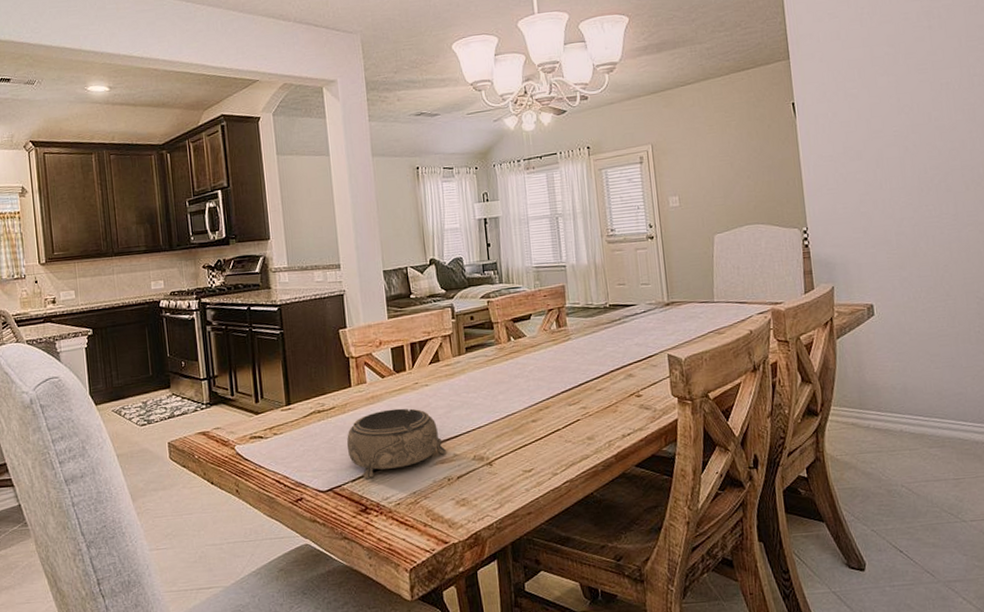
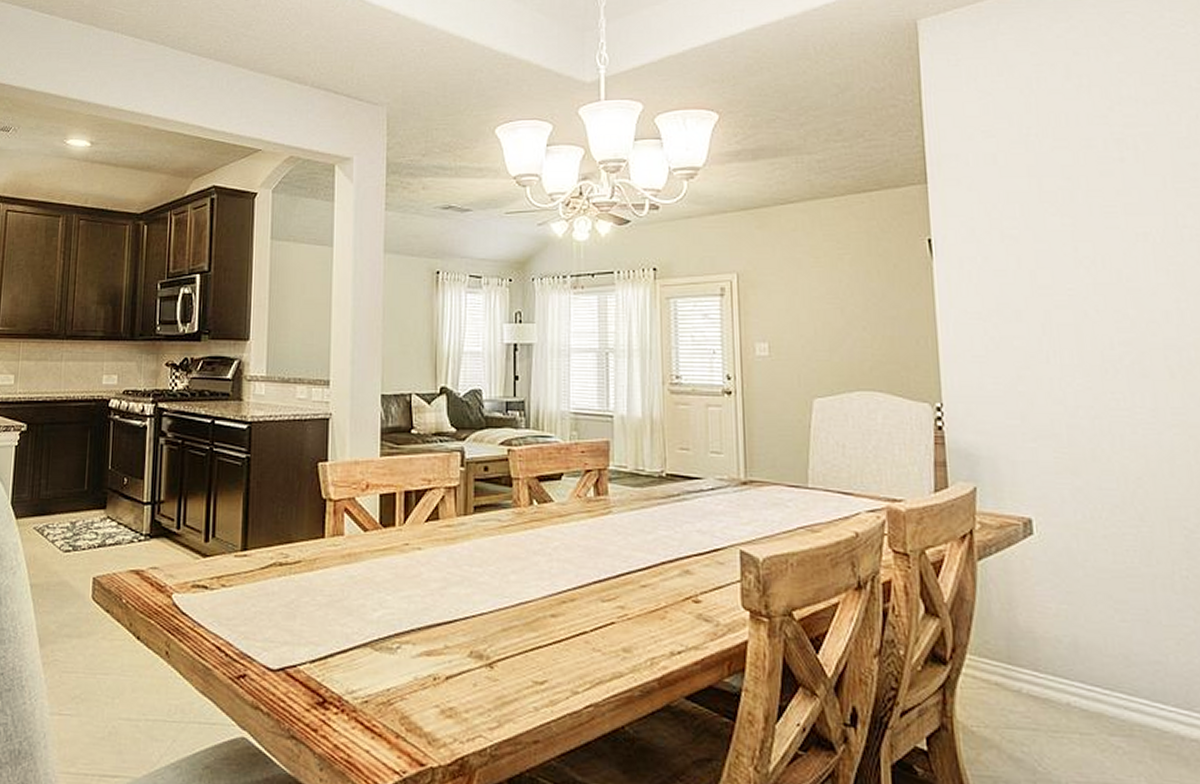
decorative bowl: present [346,408,447,480] -> none [309,573,436,663]

